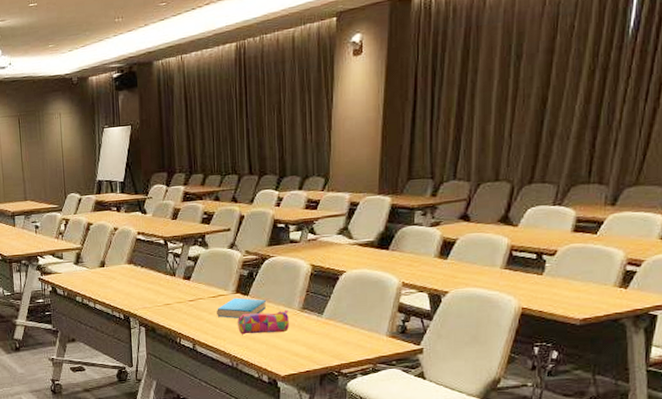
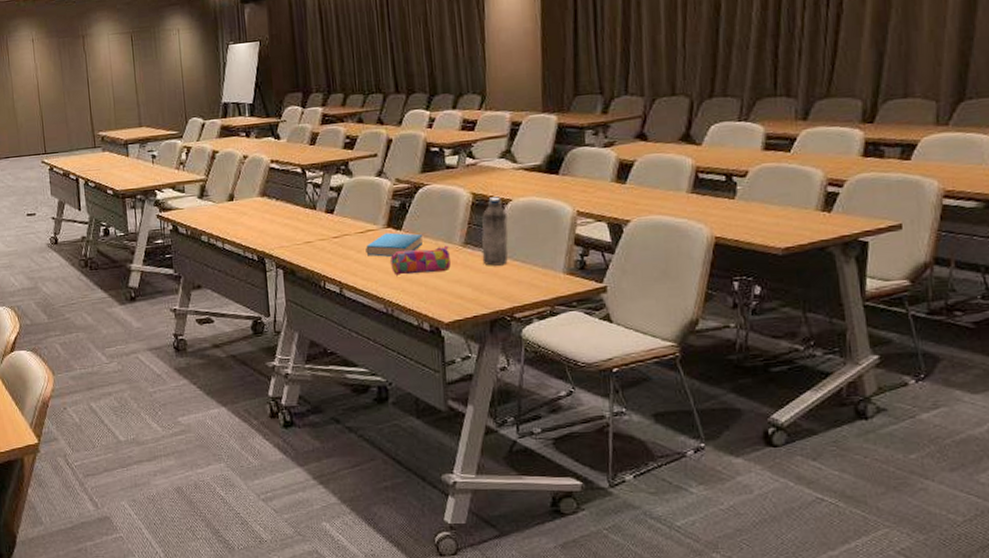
water bottle: none [317,268,341,329] -> present [482,197,509,266]

